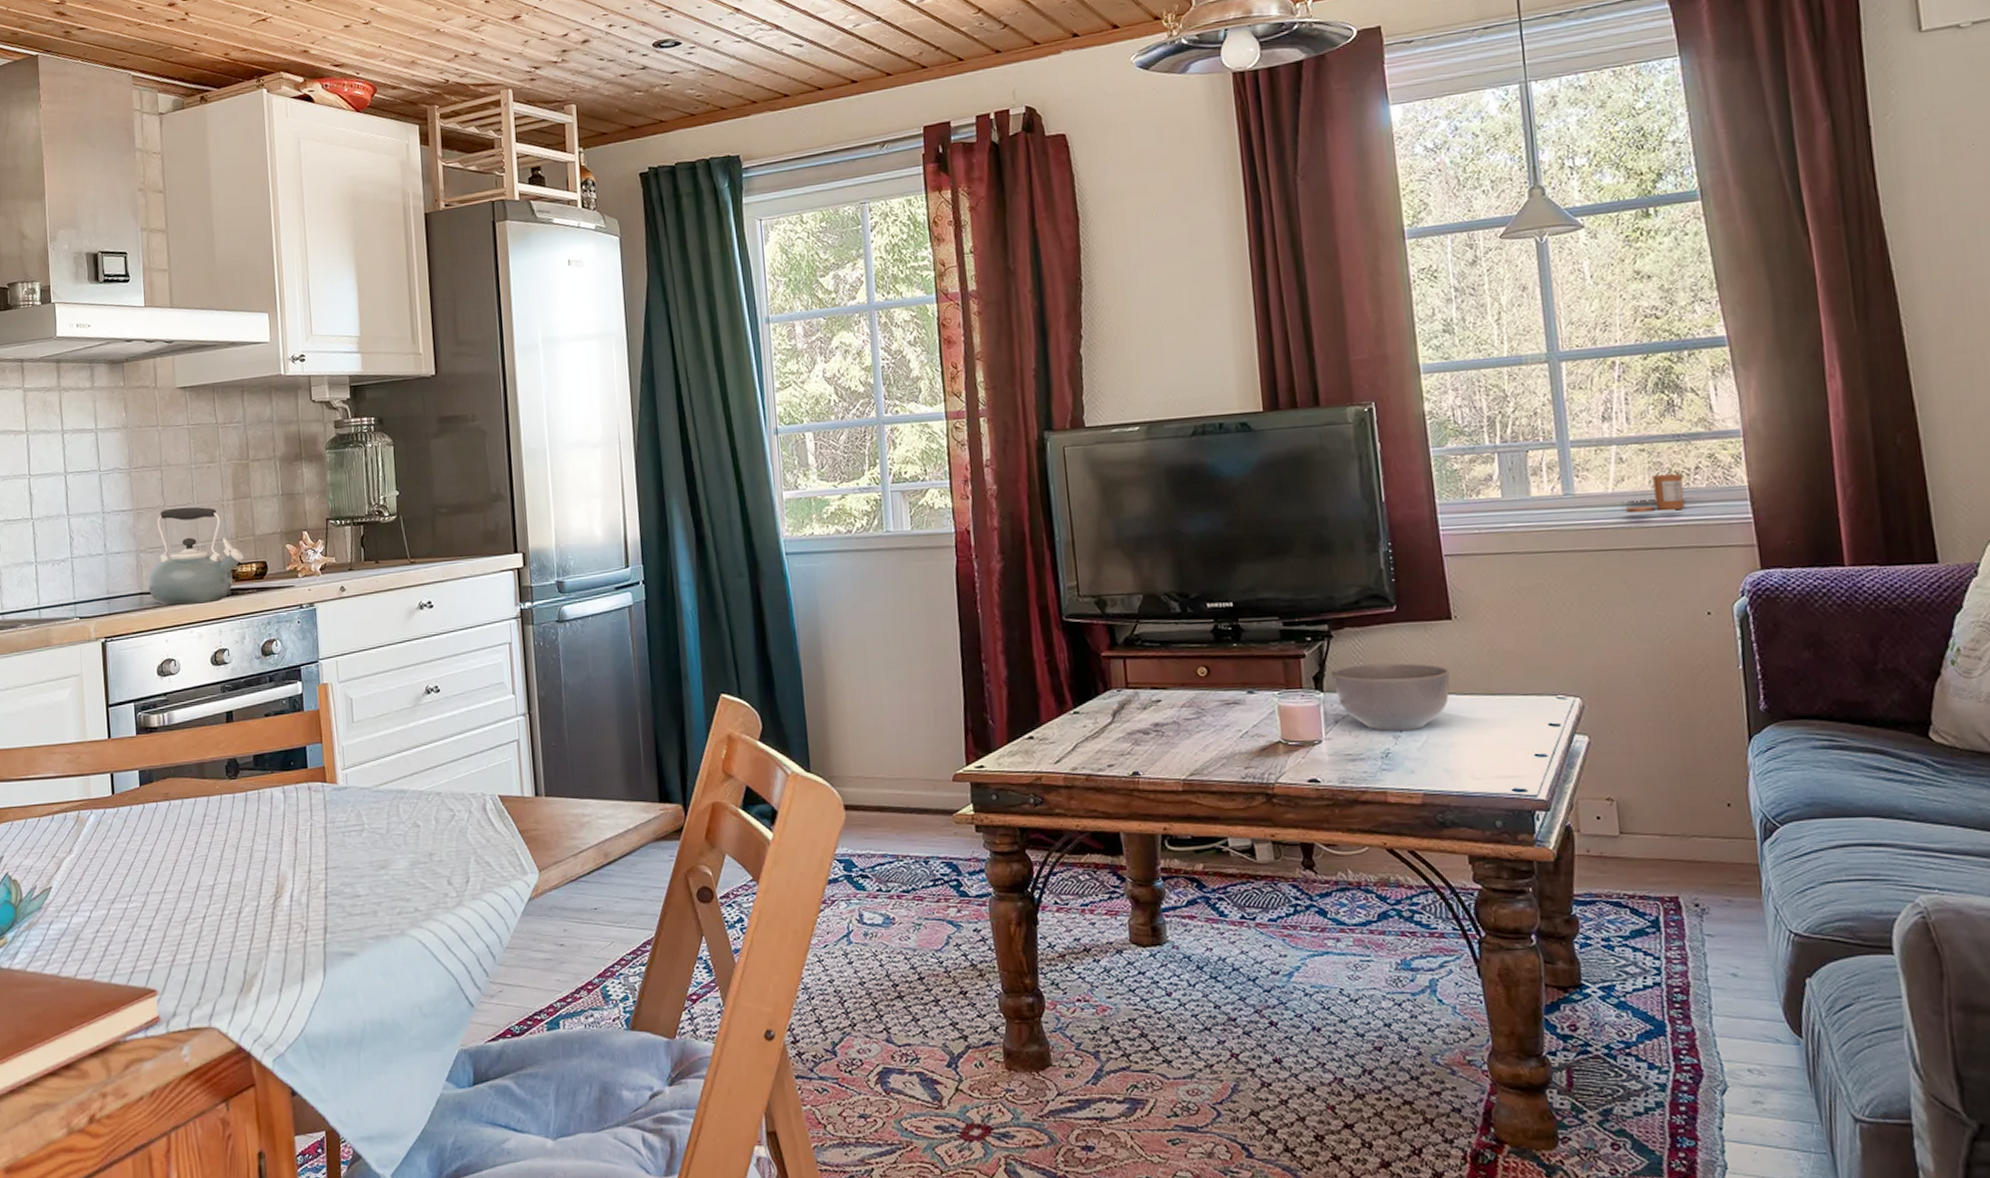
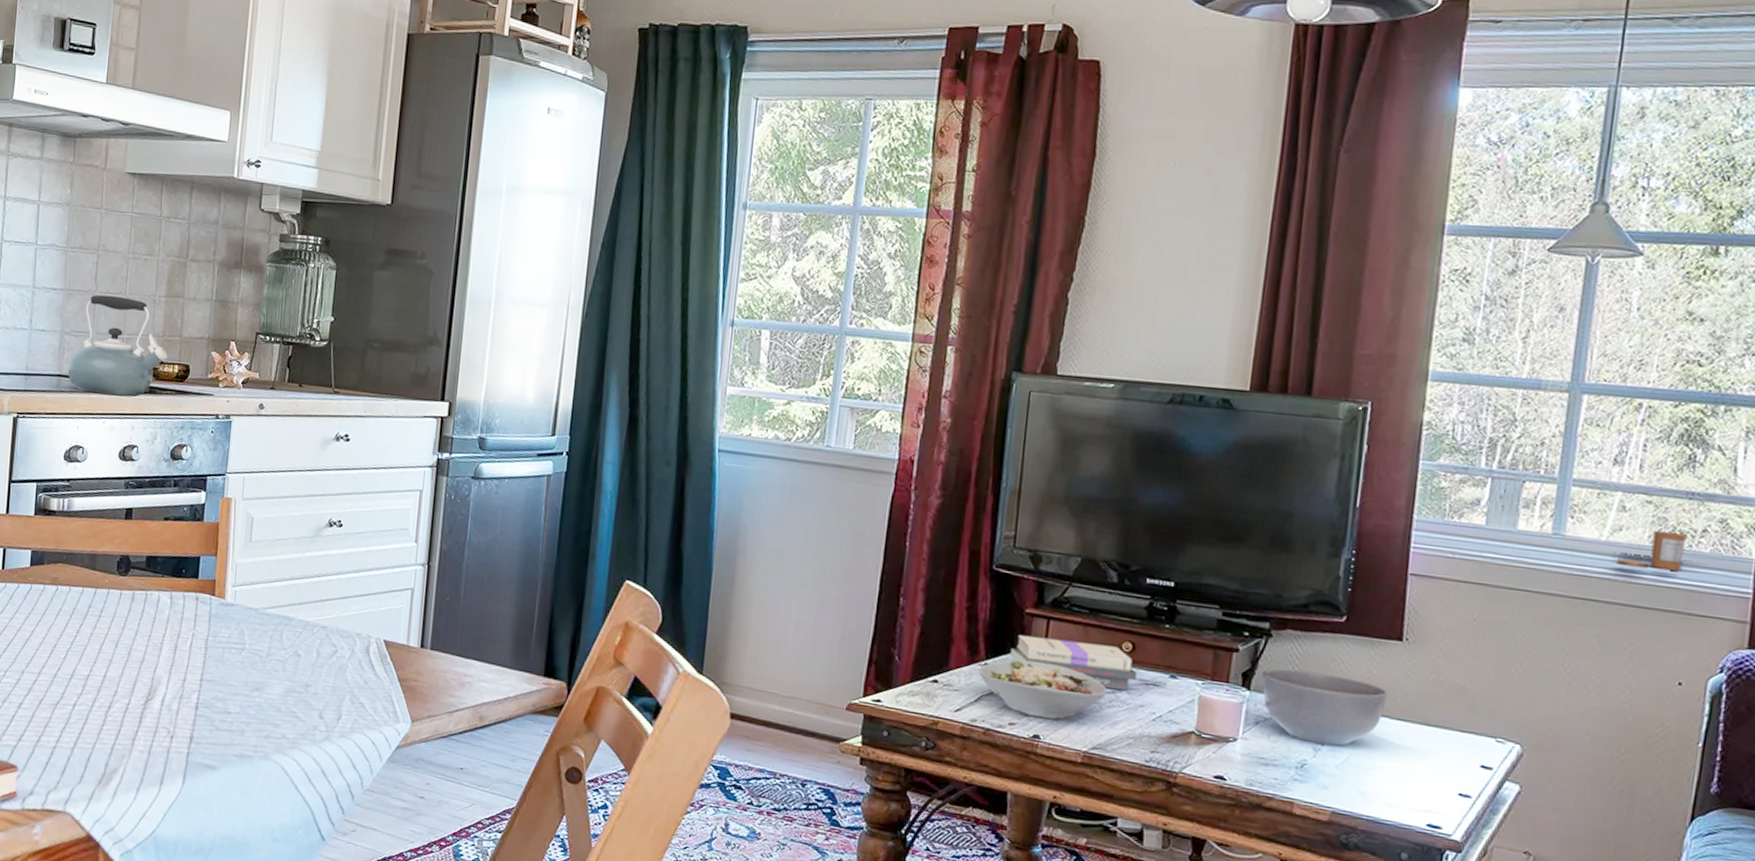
salad: none [1069,700,1193,755] -> present [979,659,1108,720]
books: none [1095,673,1218,715] -> present [1010,634,1138,691]

